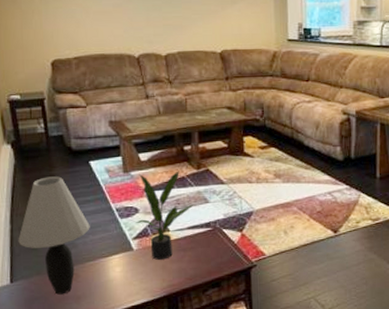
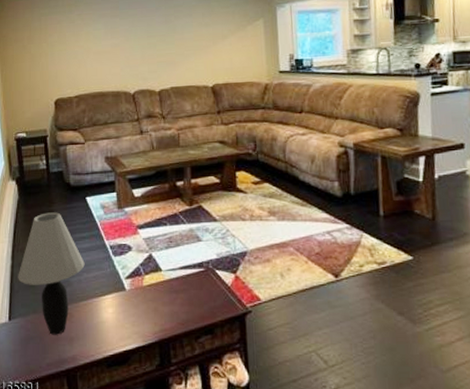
potted plant: present [136,172,194,260] -> none [129,208,186,301]

